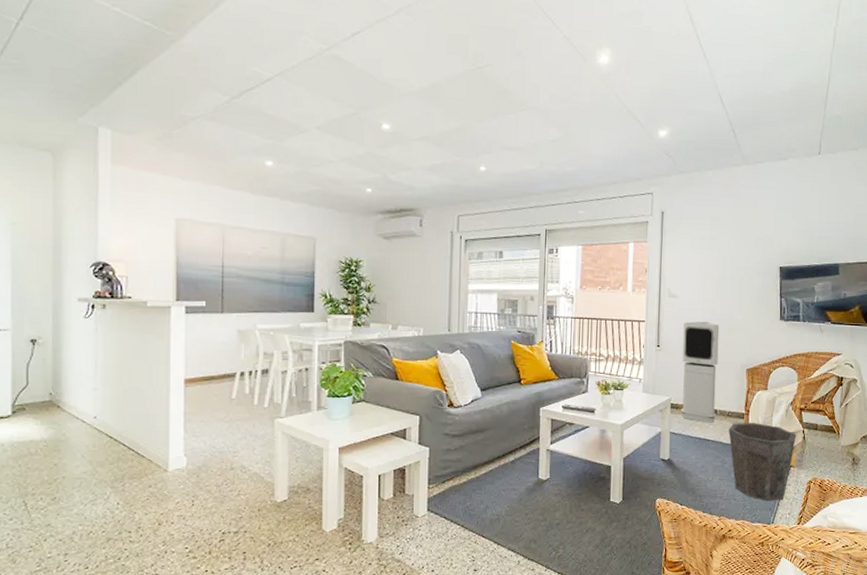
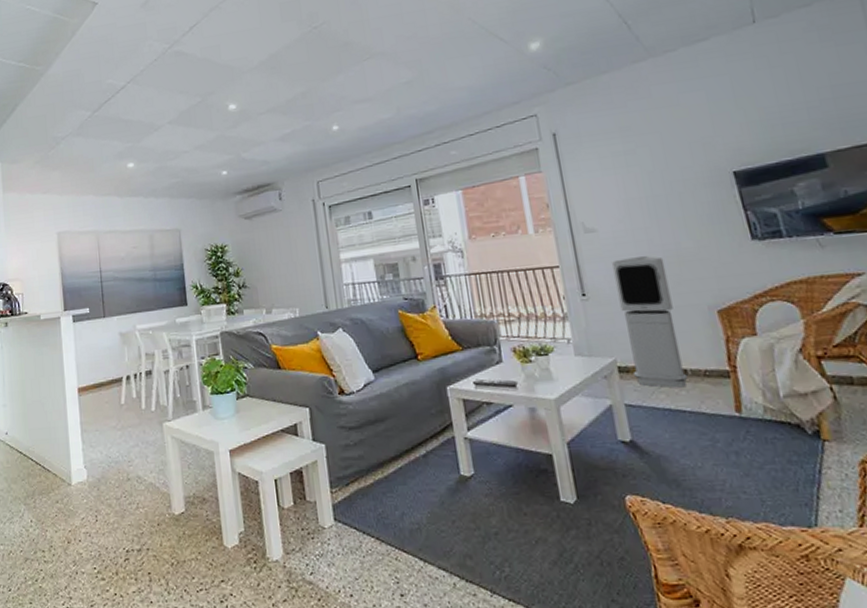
waste bin: present [728,422,796,501] -> none [710,381,826,494]

